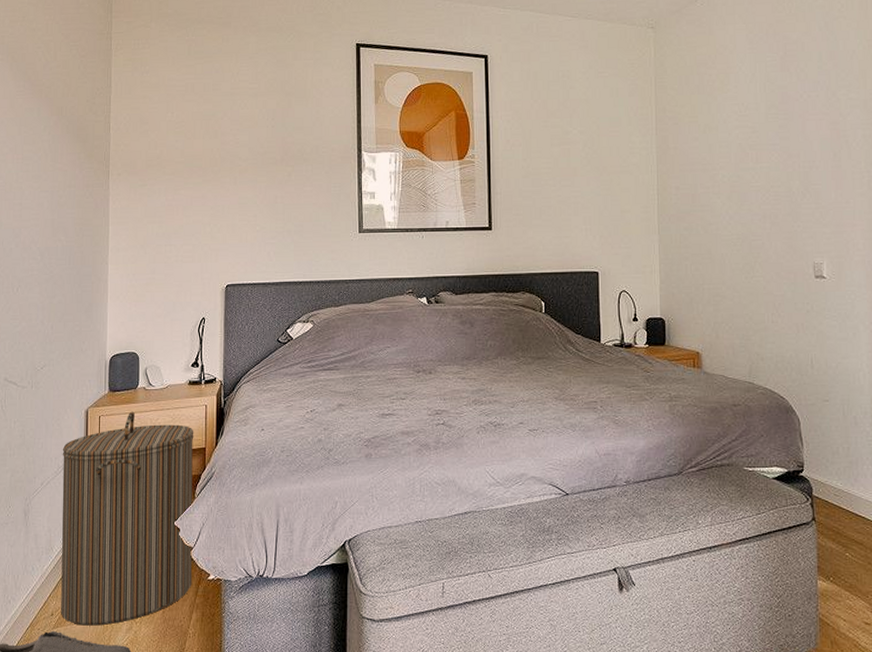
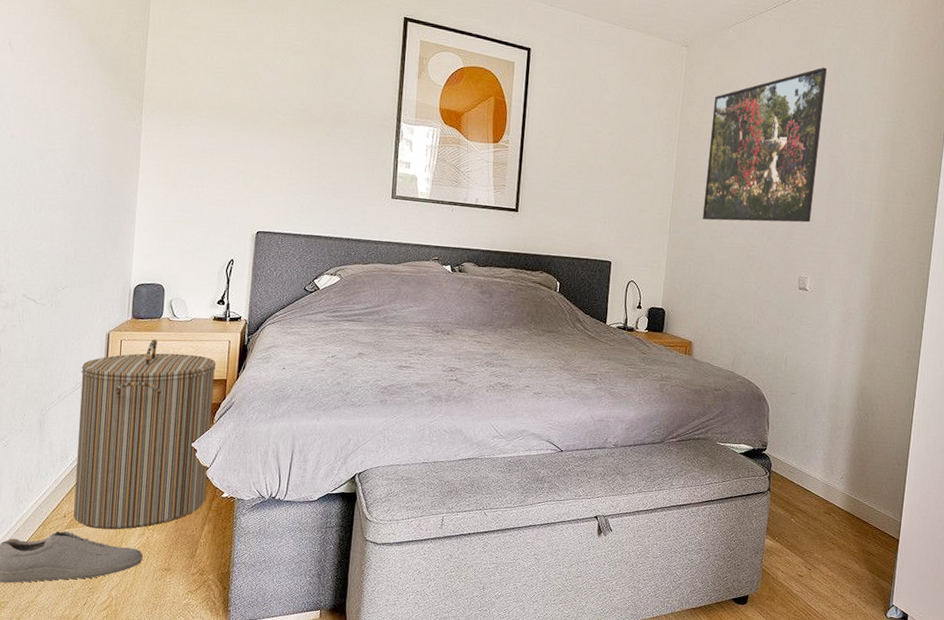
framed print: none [690,27,817,212] -> present [702,67,827,223]

